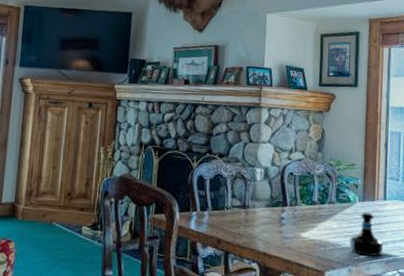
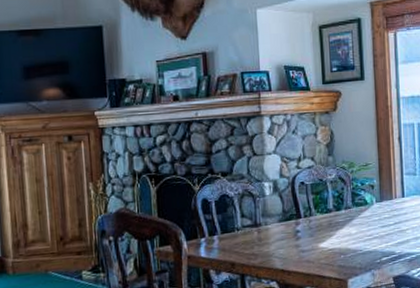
tequila bottle: present [350,213,384,256] -> none [370,213,406,258]

